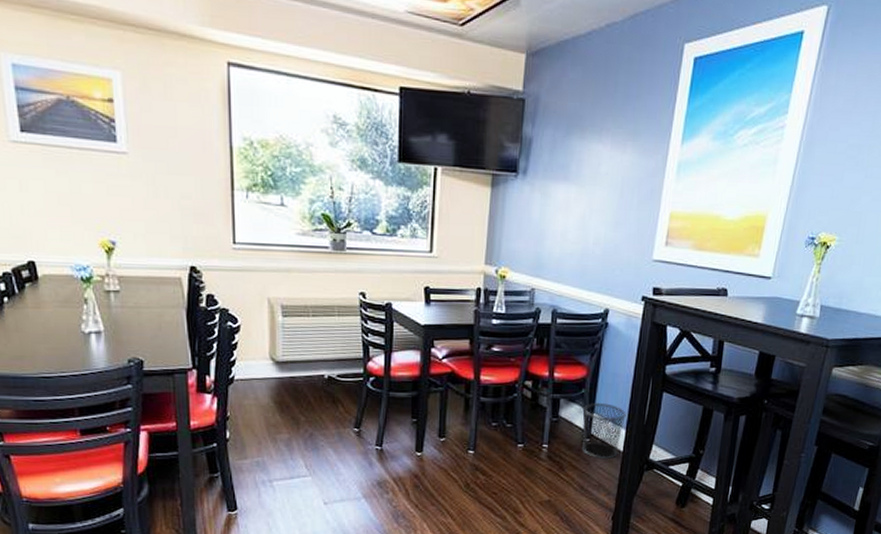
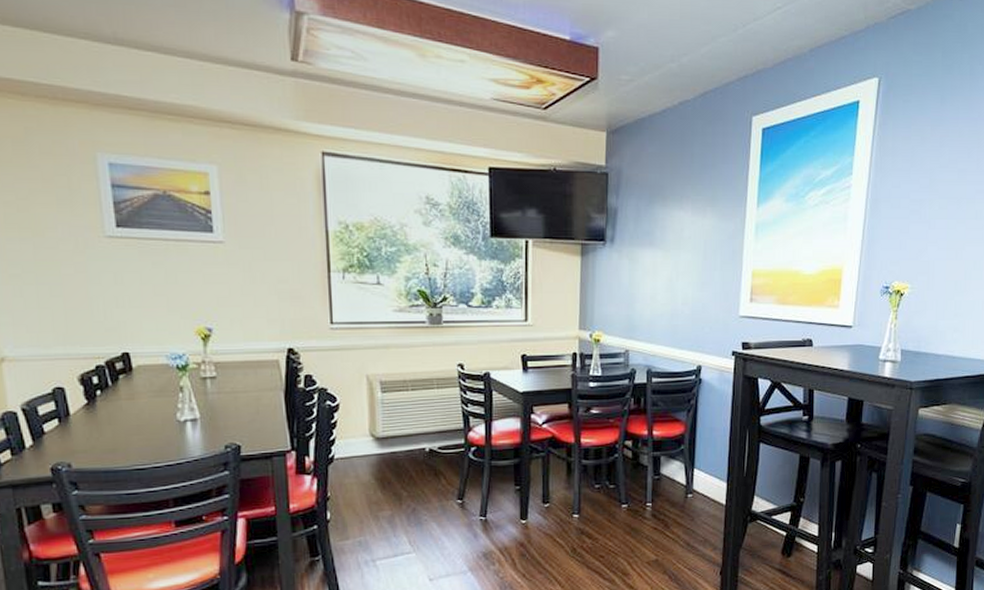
waste bin: present [581,403,626,459] -> none [684,458,726,514]

